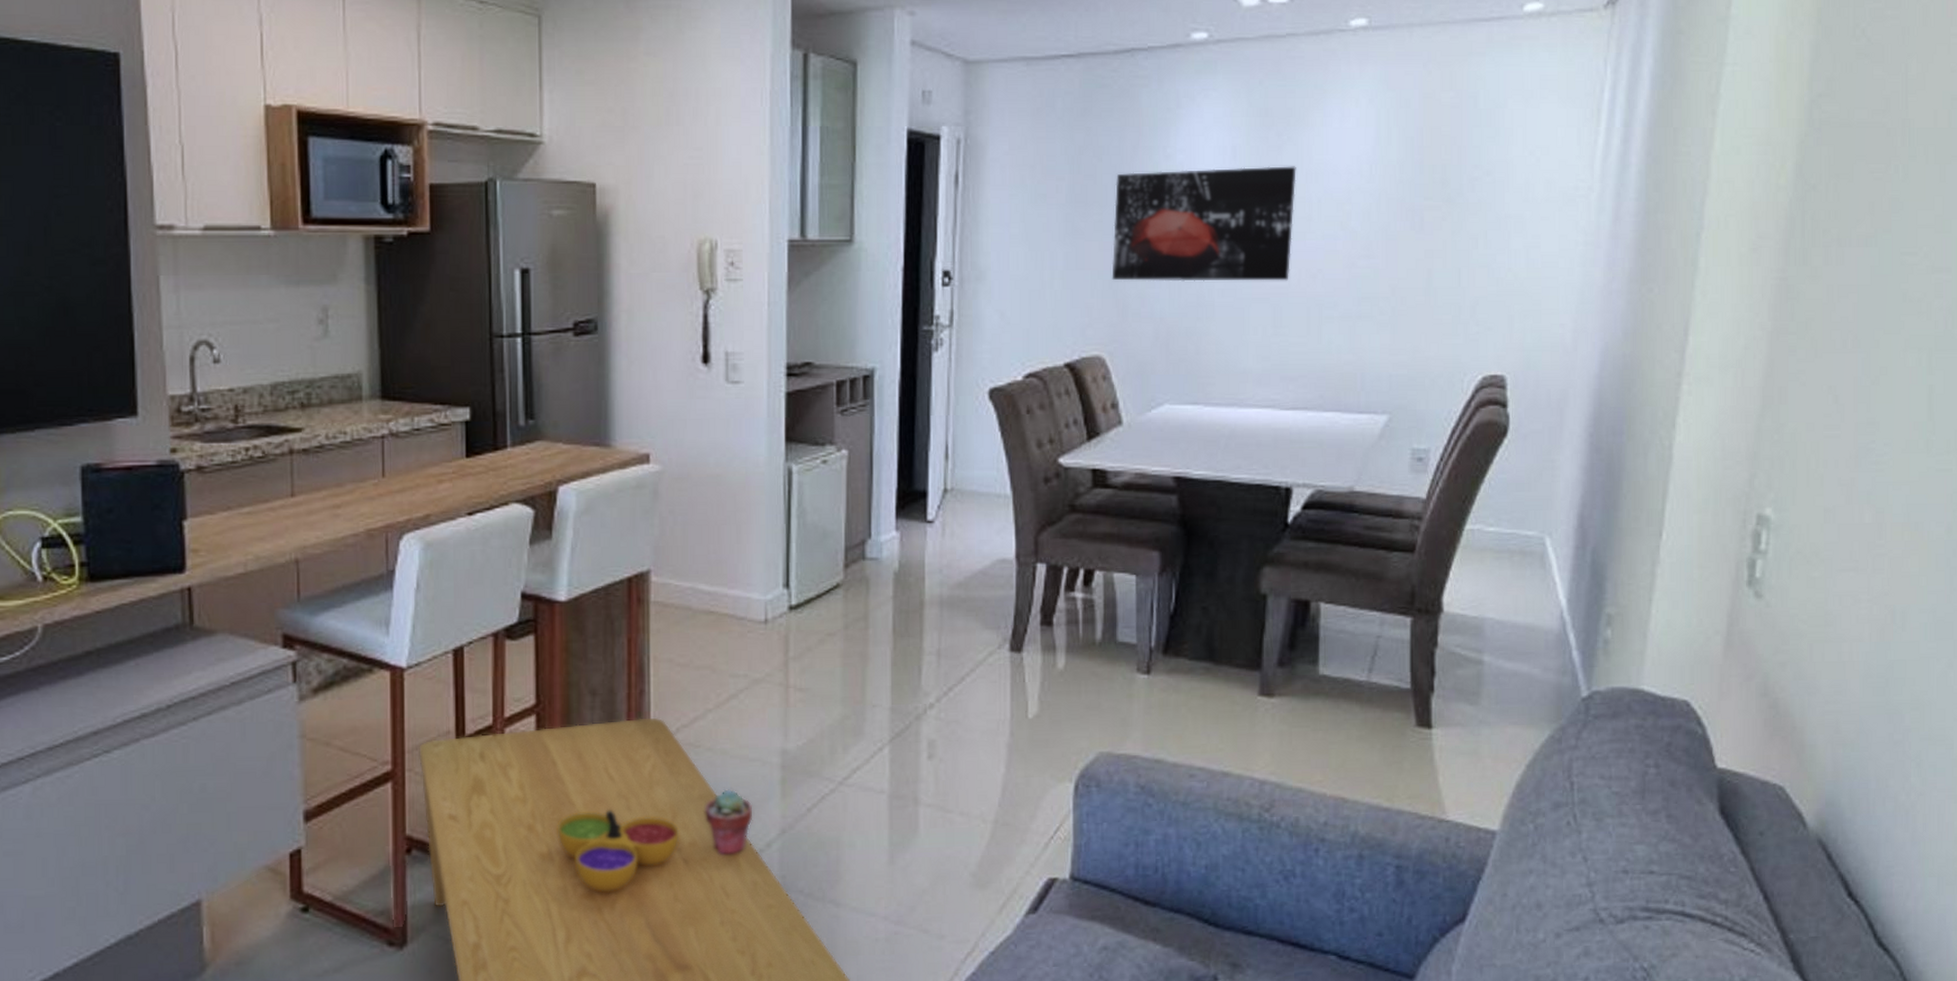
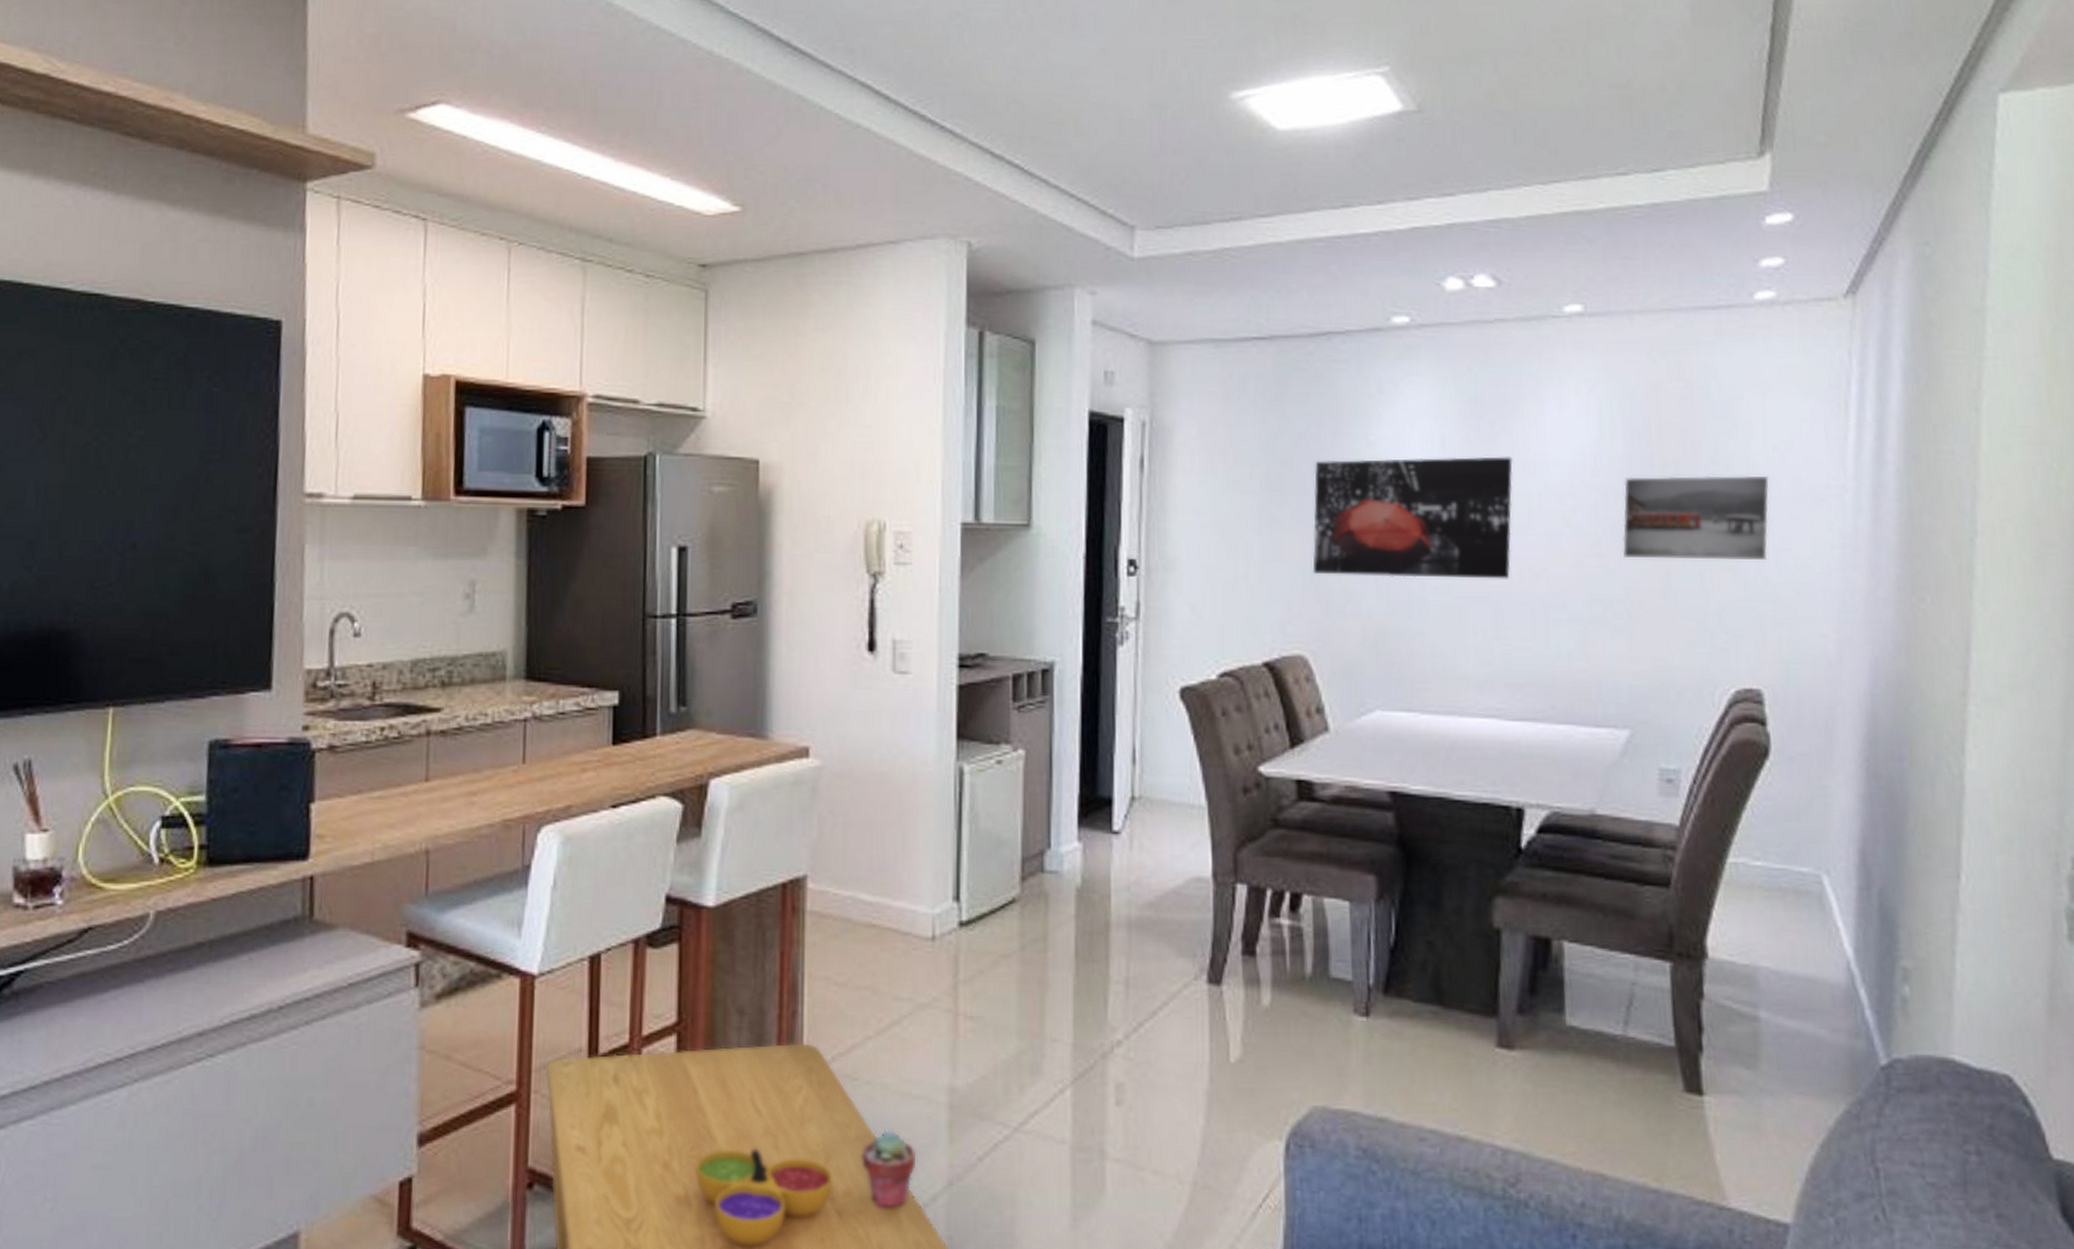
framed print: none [1390,179,1525,259] -> present [1622,475,1770,560]

